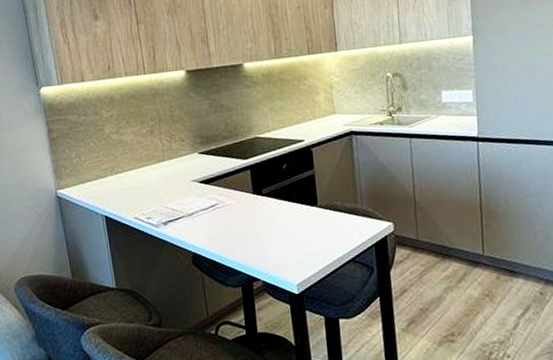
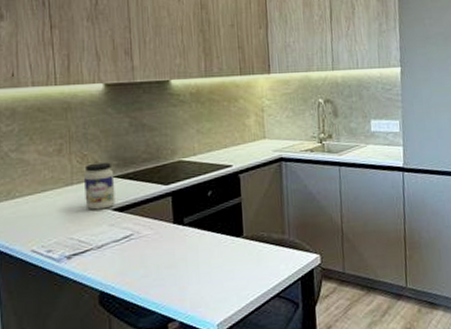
jar: none [172,140,201,183] -> present [83,162,115,210]

